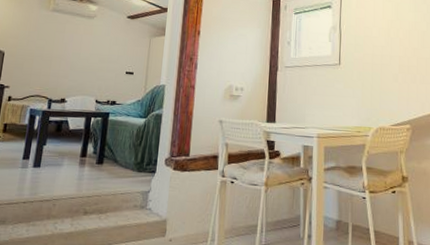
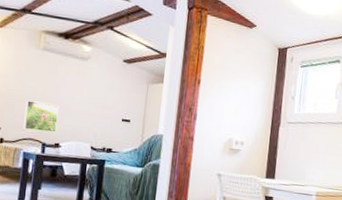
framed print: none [31,59,66,88] -> present [23,100,59,133]

